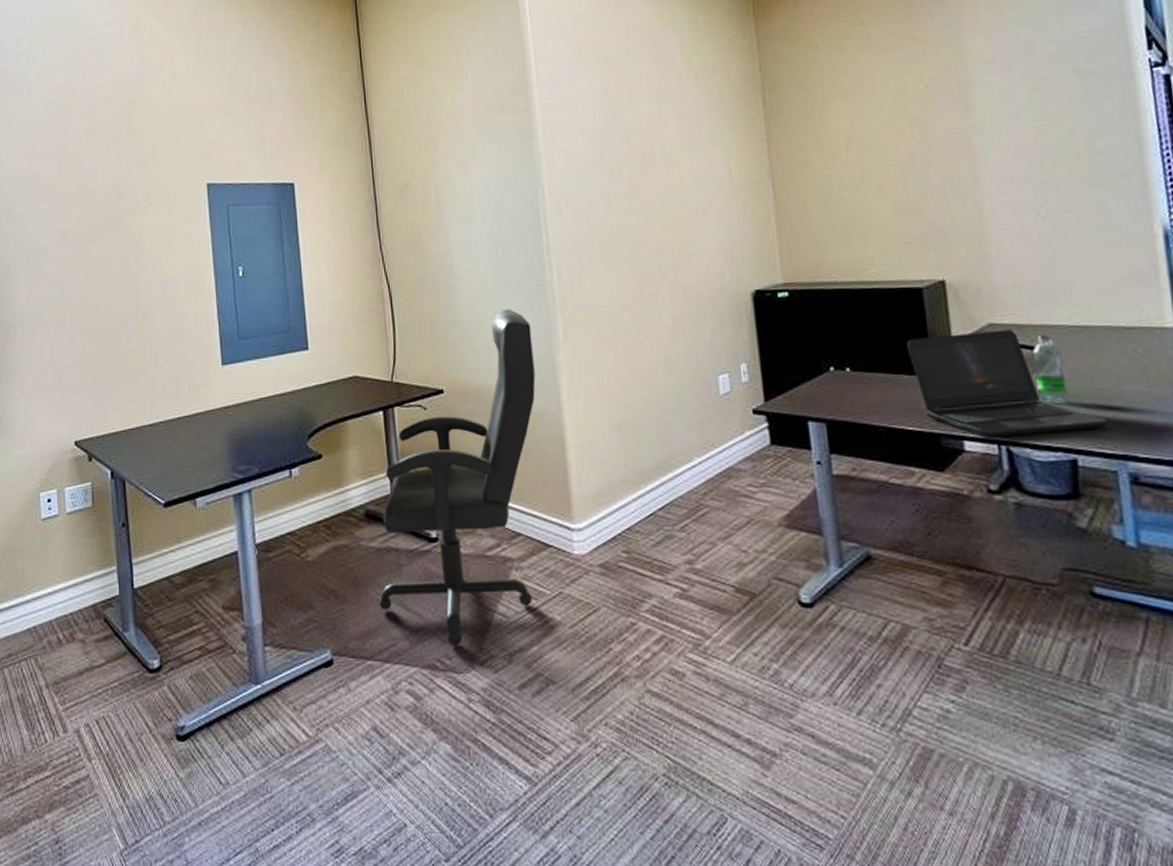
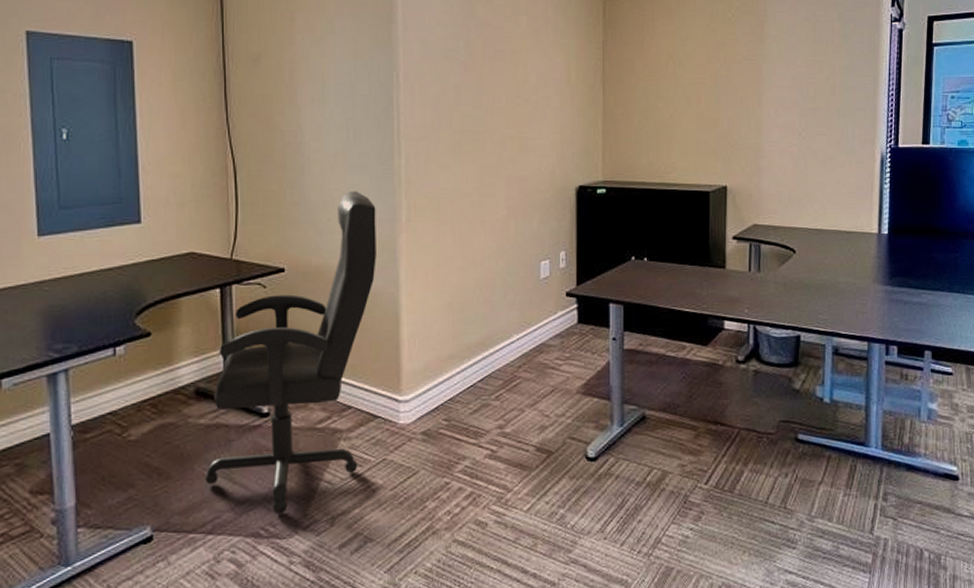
laptop computer: present [906,329,1110,438] -> none [692,230,825,318]
bottle: present [1032,335,1069,405] -> none [781,236,802,292]

